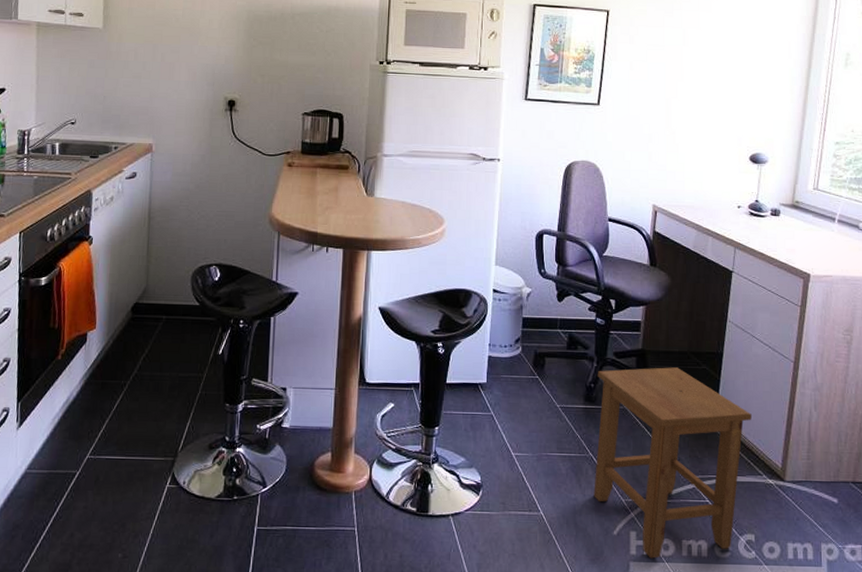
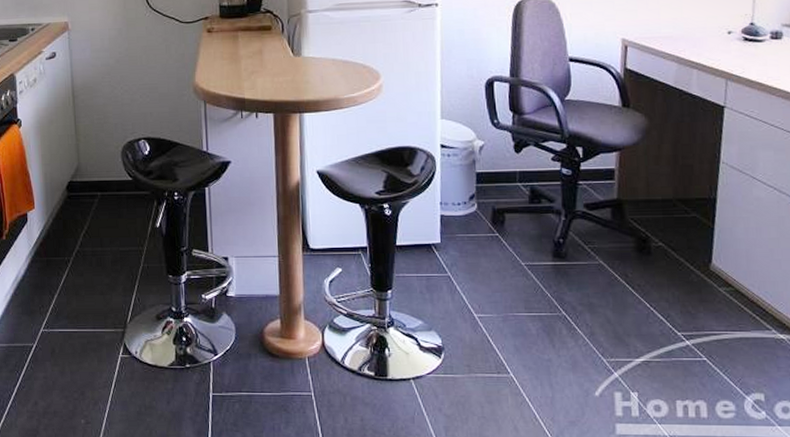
stool: present [594,367,752,559] -> none [566,217,755,420]

